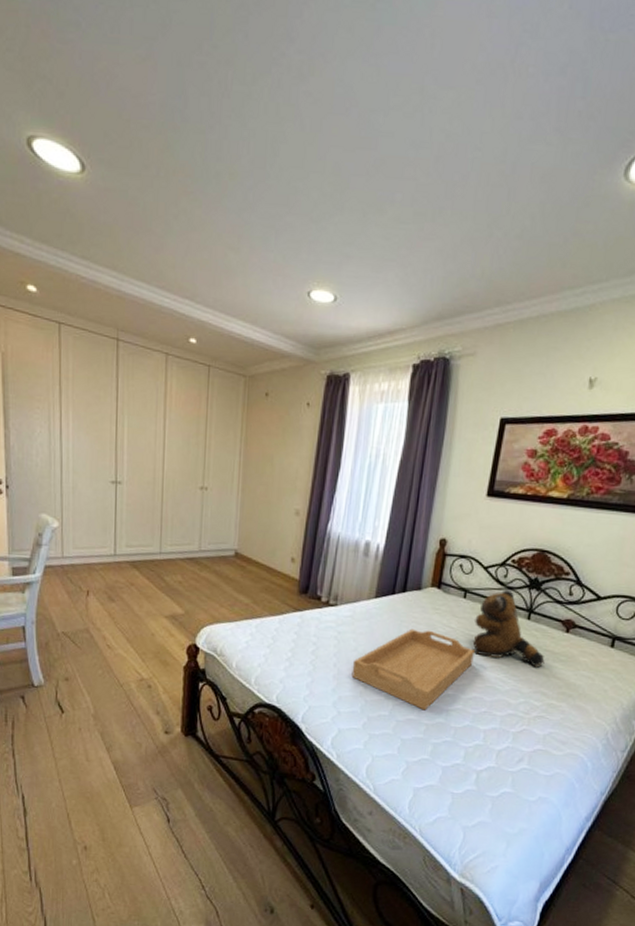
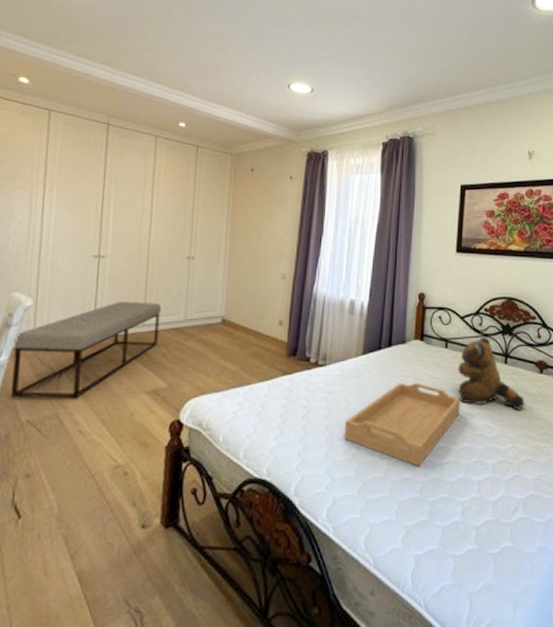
bench: none [45,527,177,617] -> present [11,300,162,399]

